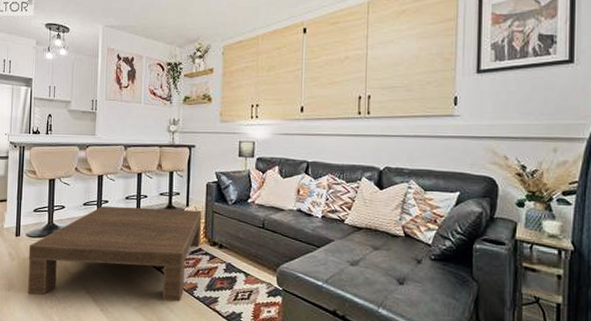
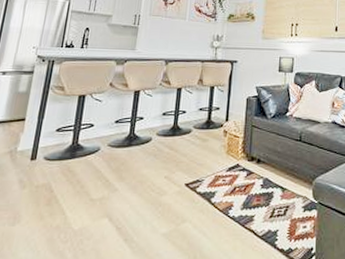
coffee table: present [27,206,202,302] -> none [36,123,241,227]

